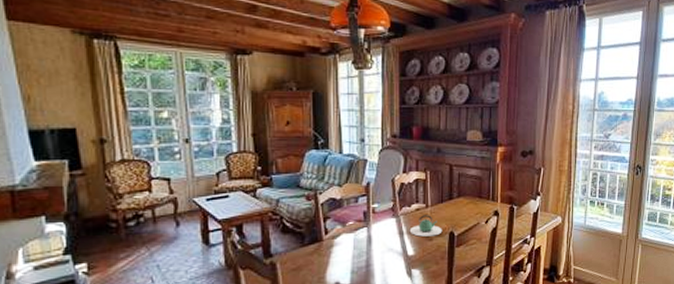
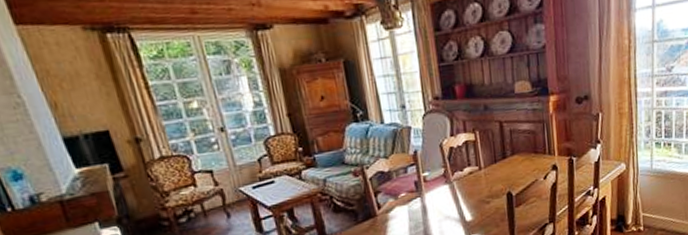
teapot: present [409,215,443,237] -> none [464,177,499,201]

